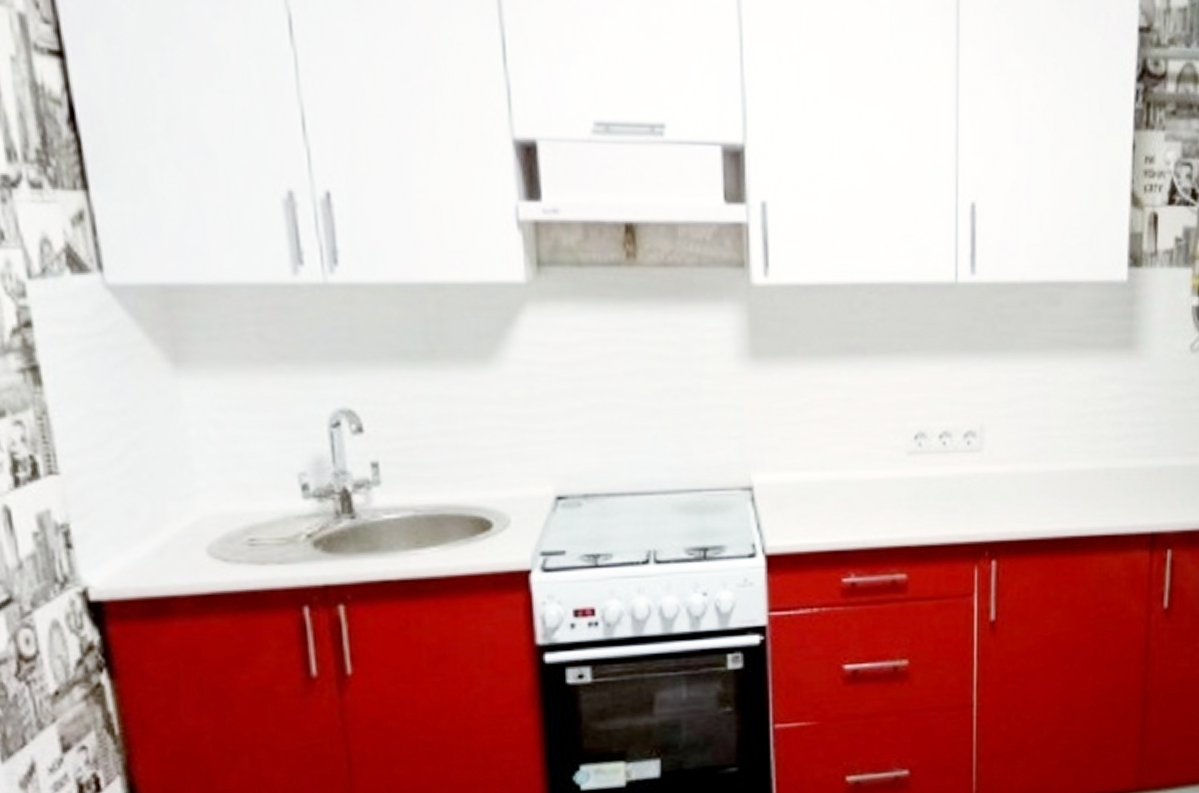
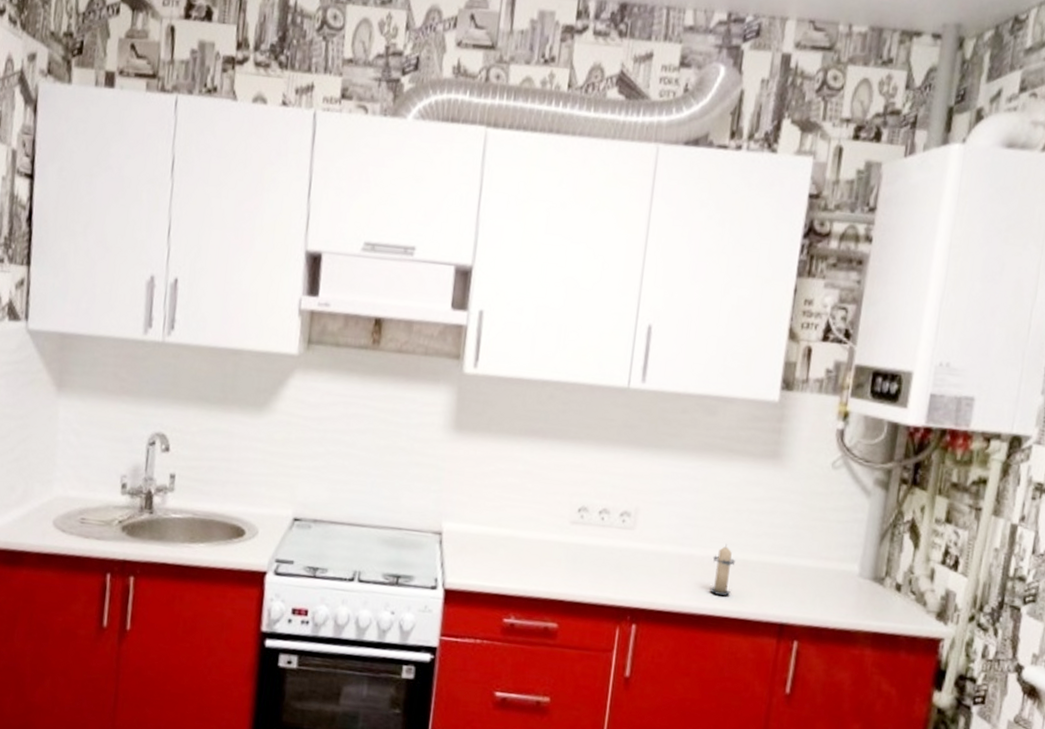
candle: none [1072,453,1098,512] -> present [710,544,736,596]

